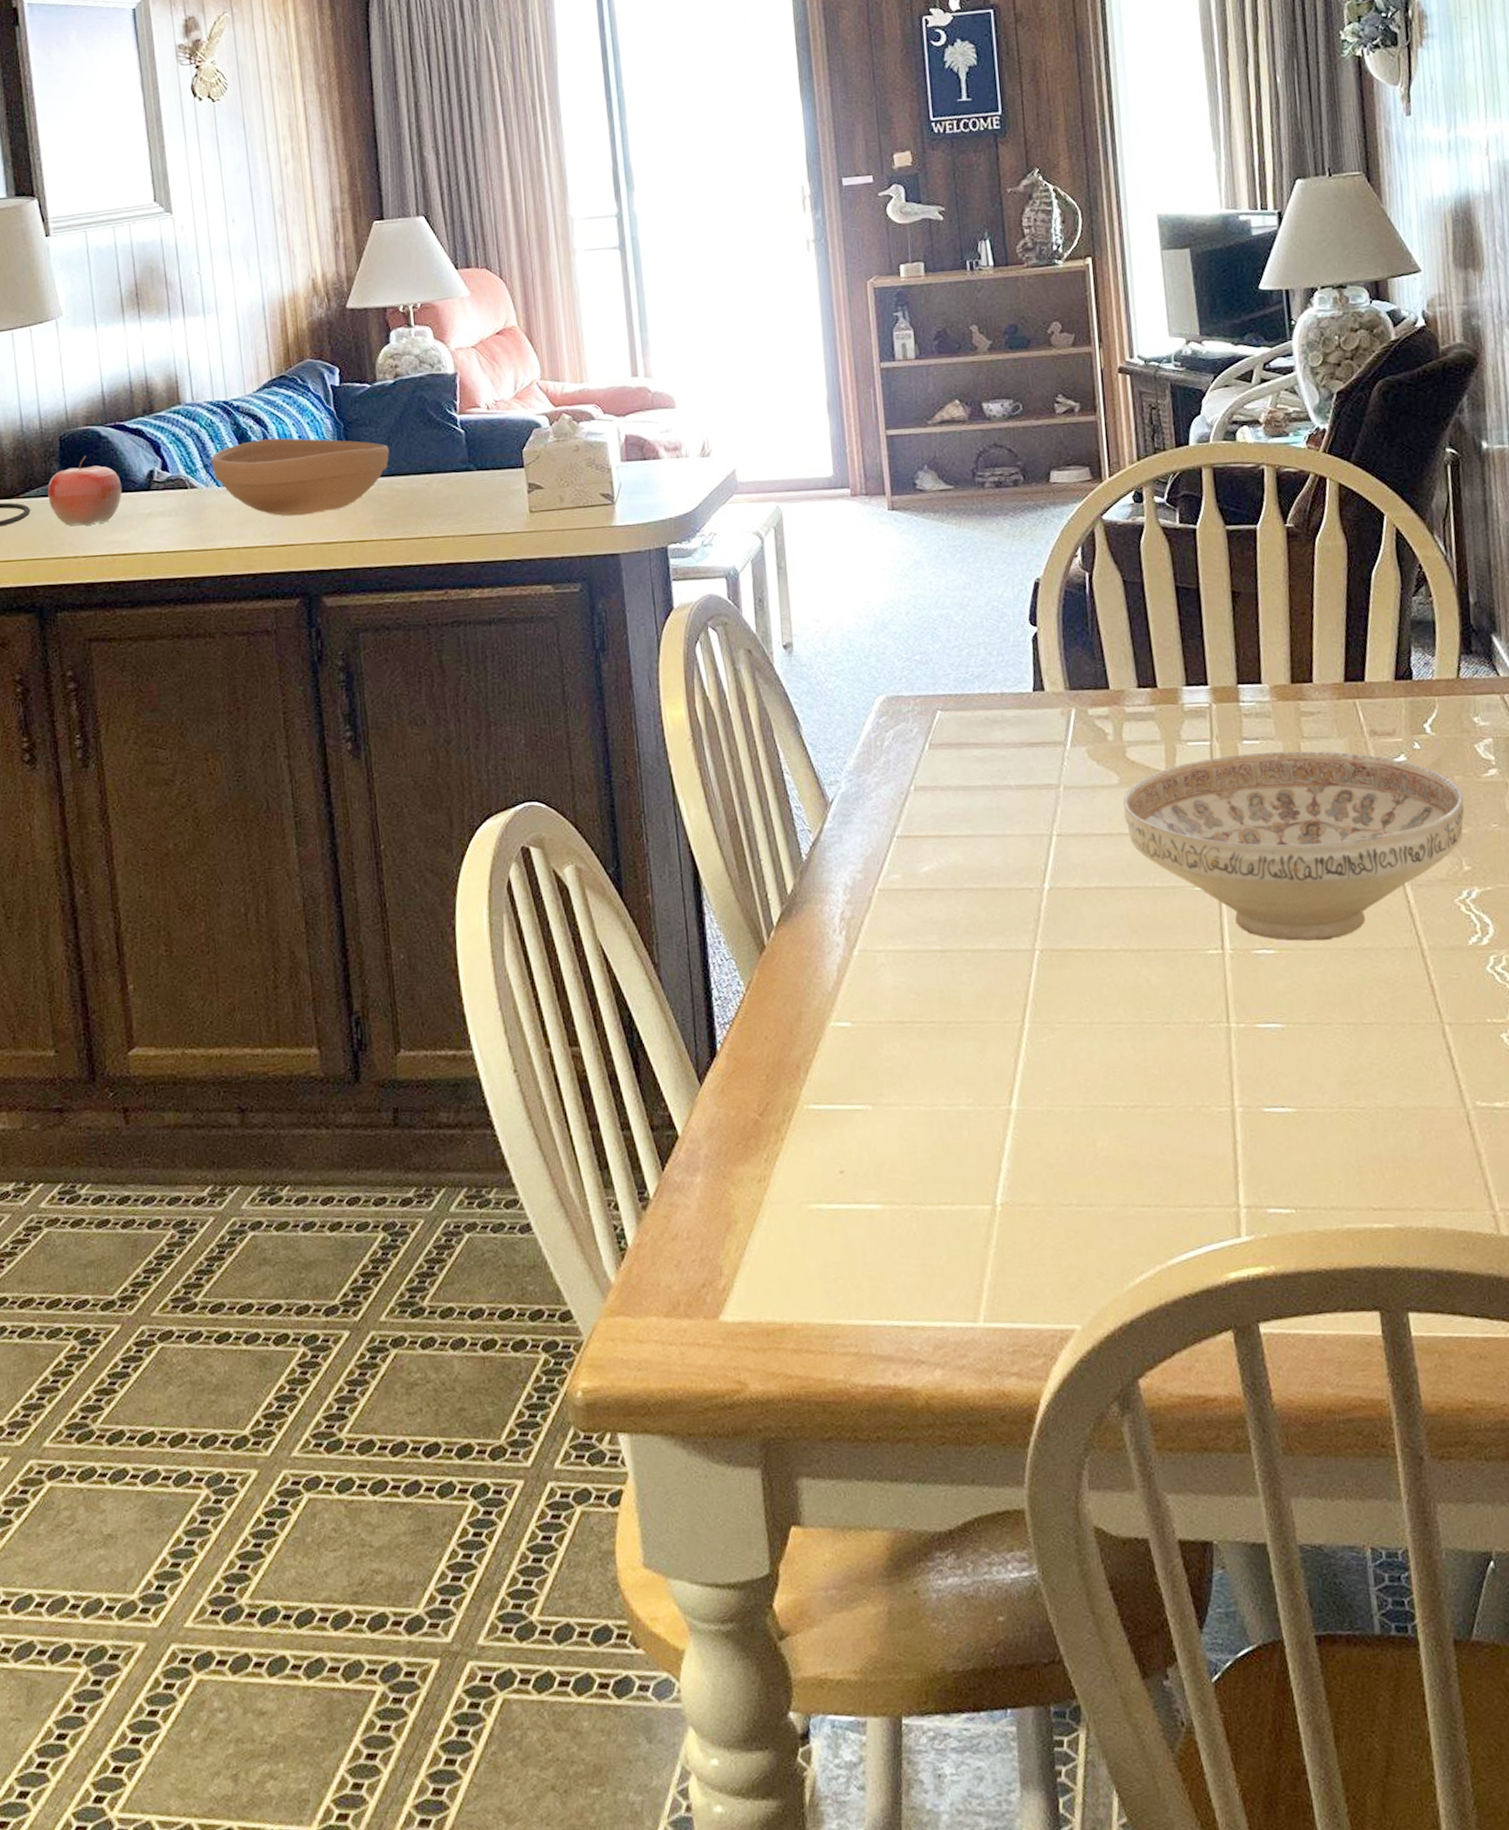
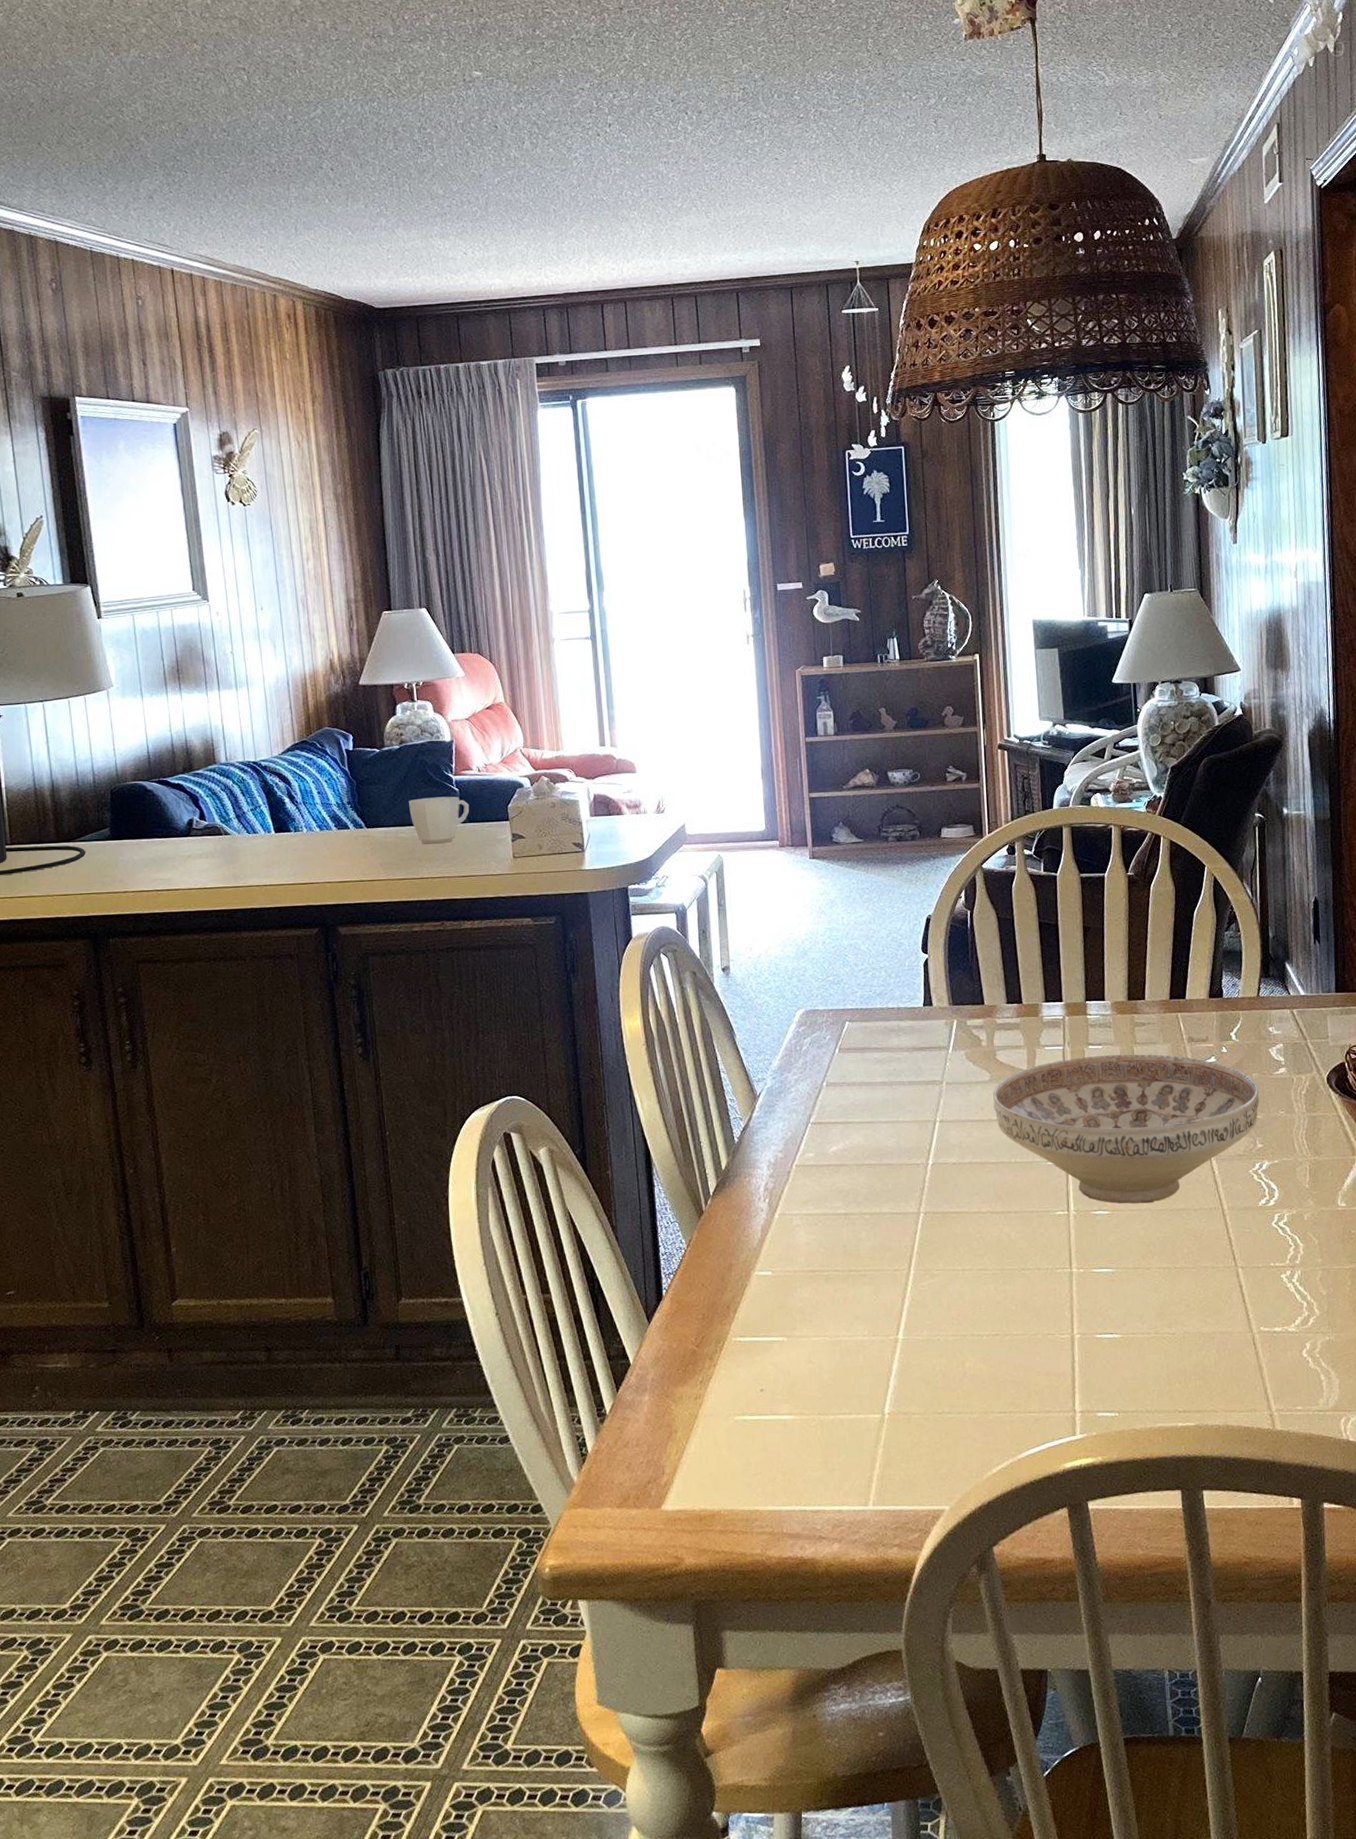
fruit: present [47,455,122,527] -> none [100,806,166,866]
bowl: present [211,438,389,516] -> none [242,793,395,859]
cup: none [405,439,477,498] -> present [409,796,470,845]

